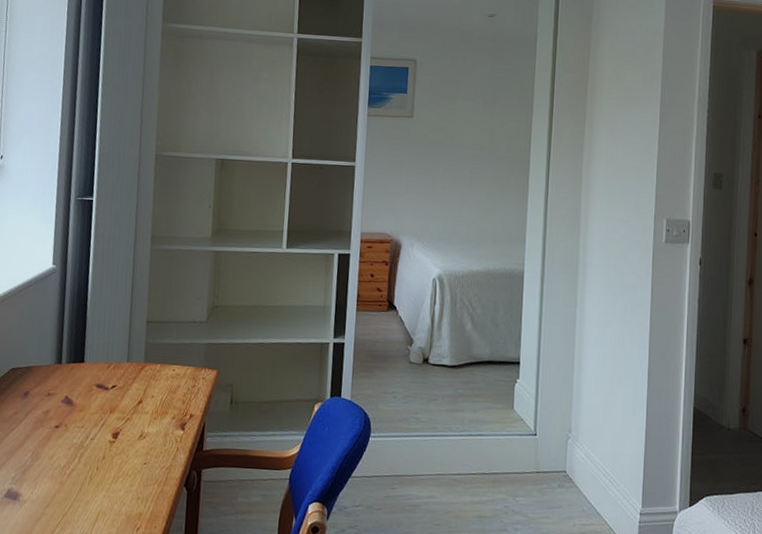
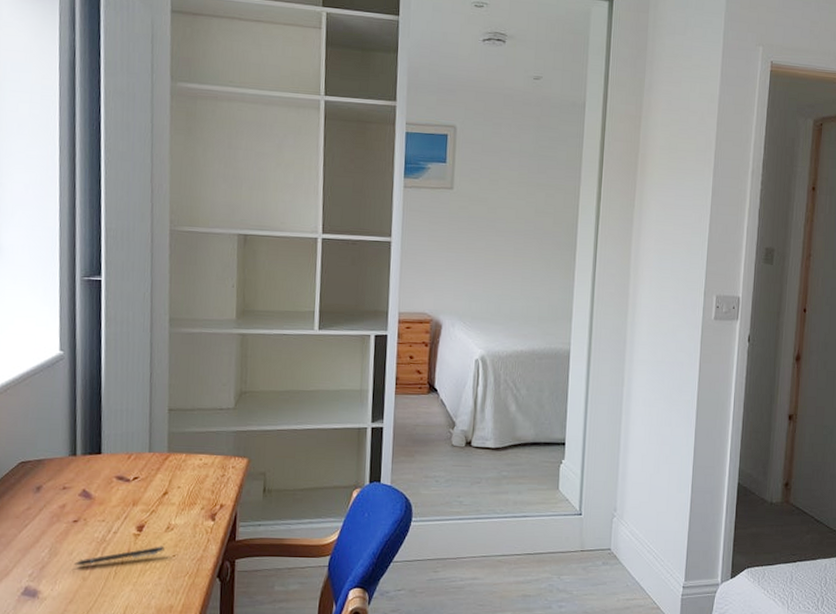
pen: none [54,453,137,471] -> present [74,546,164,566]

